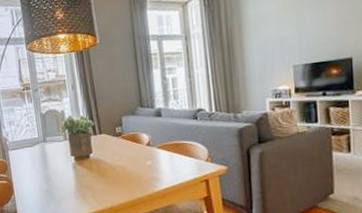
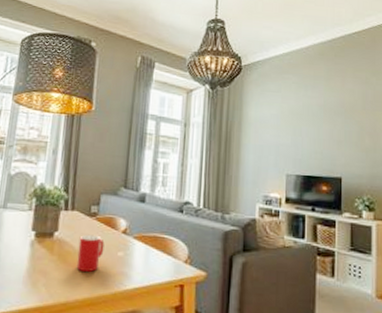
cup: none [111,150,134,181] -> present [76,234,105,272]

